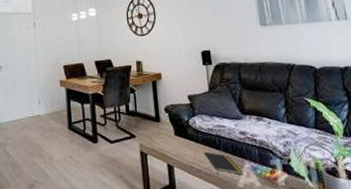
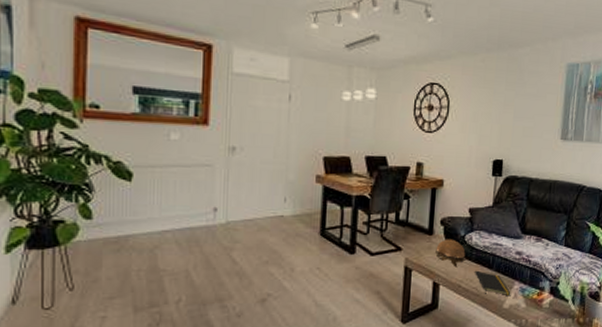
decorative bowl: none [165,124,193,150] -> present [435,239,466,267]

